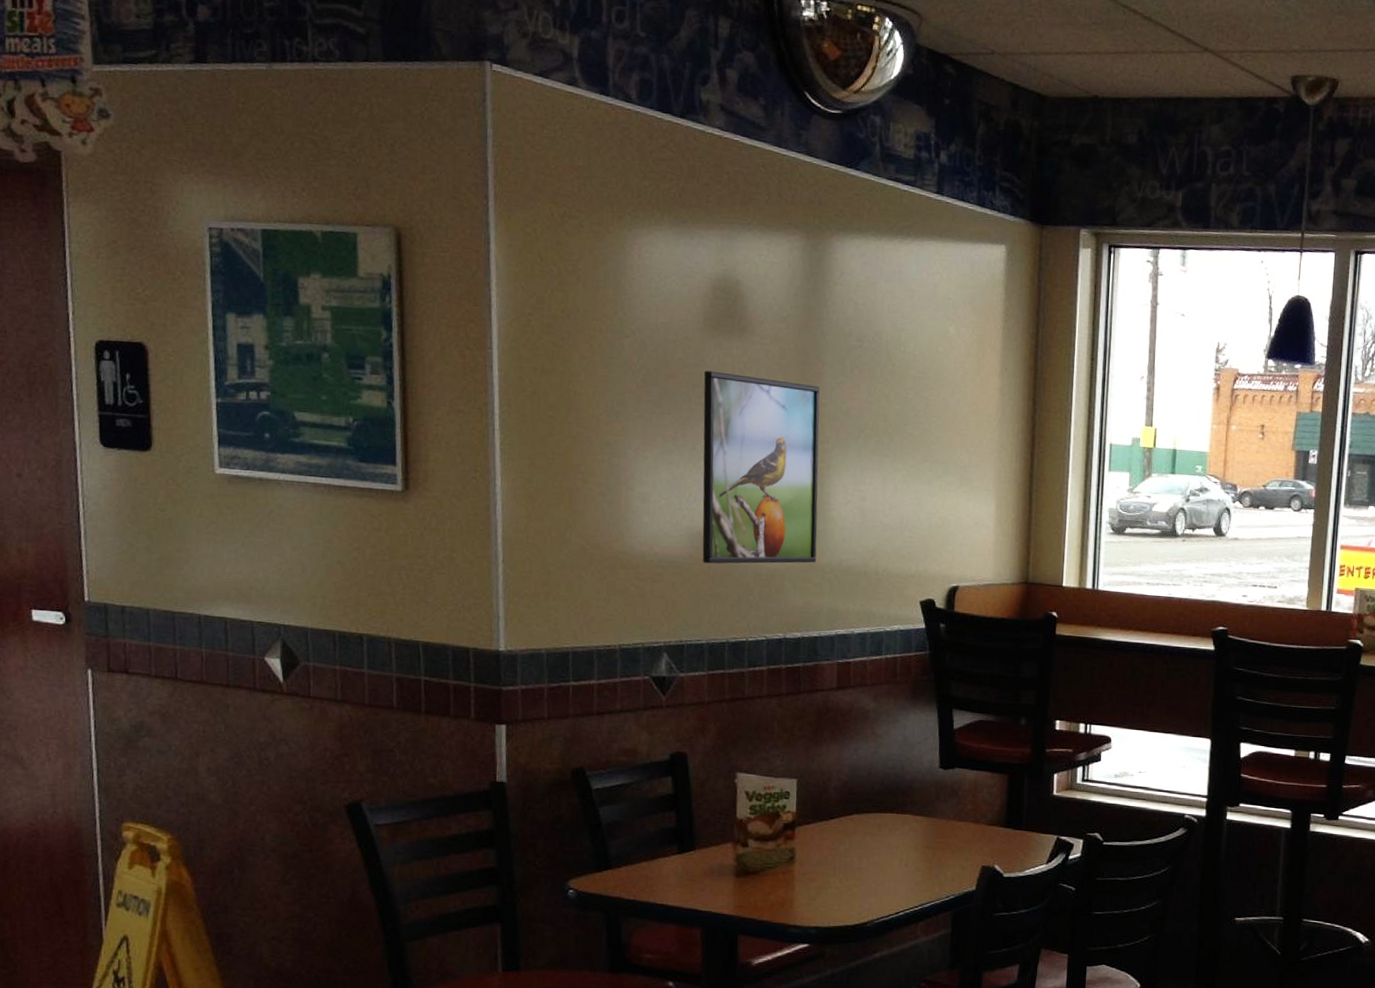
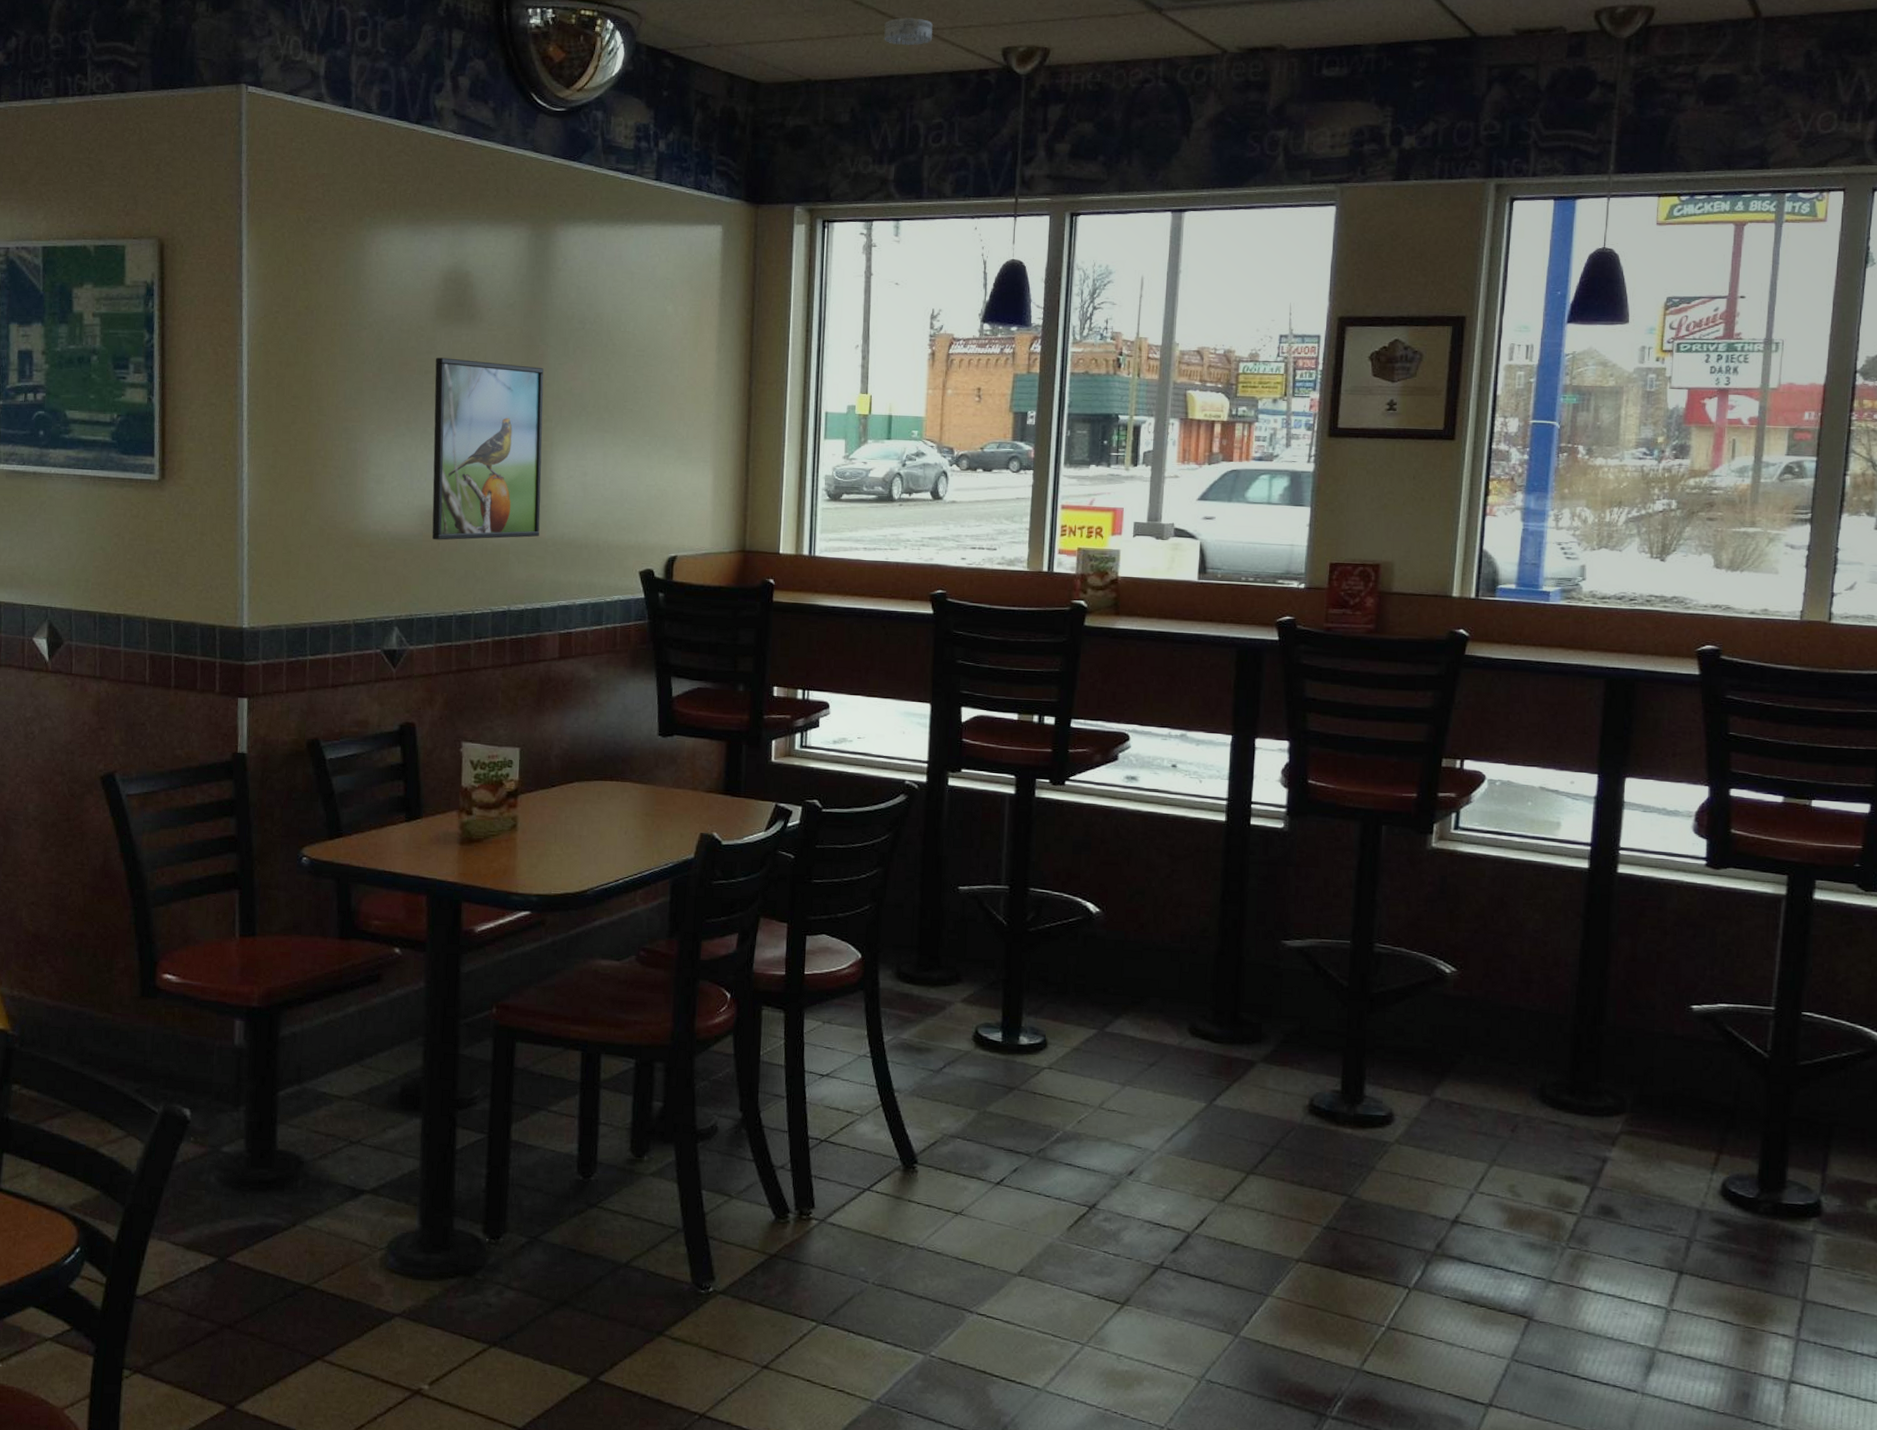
smoke detector: none [1173,37,1222,67] -> present [884,18,933,45]

